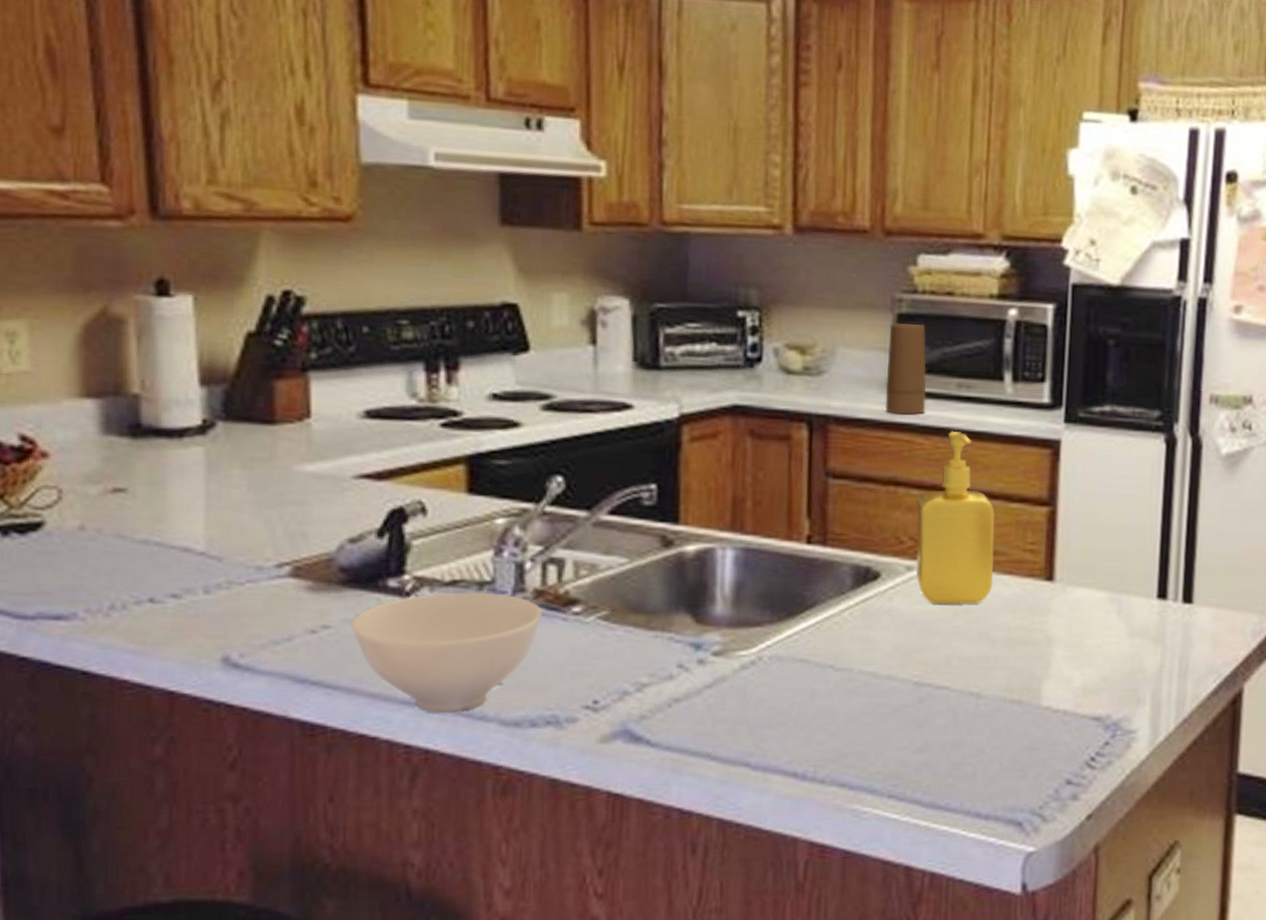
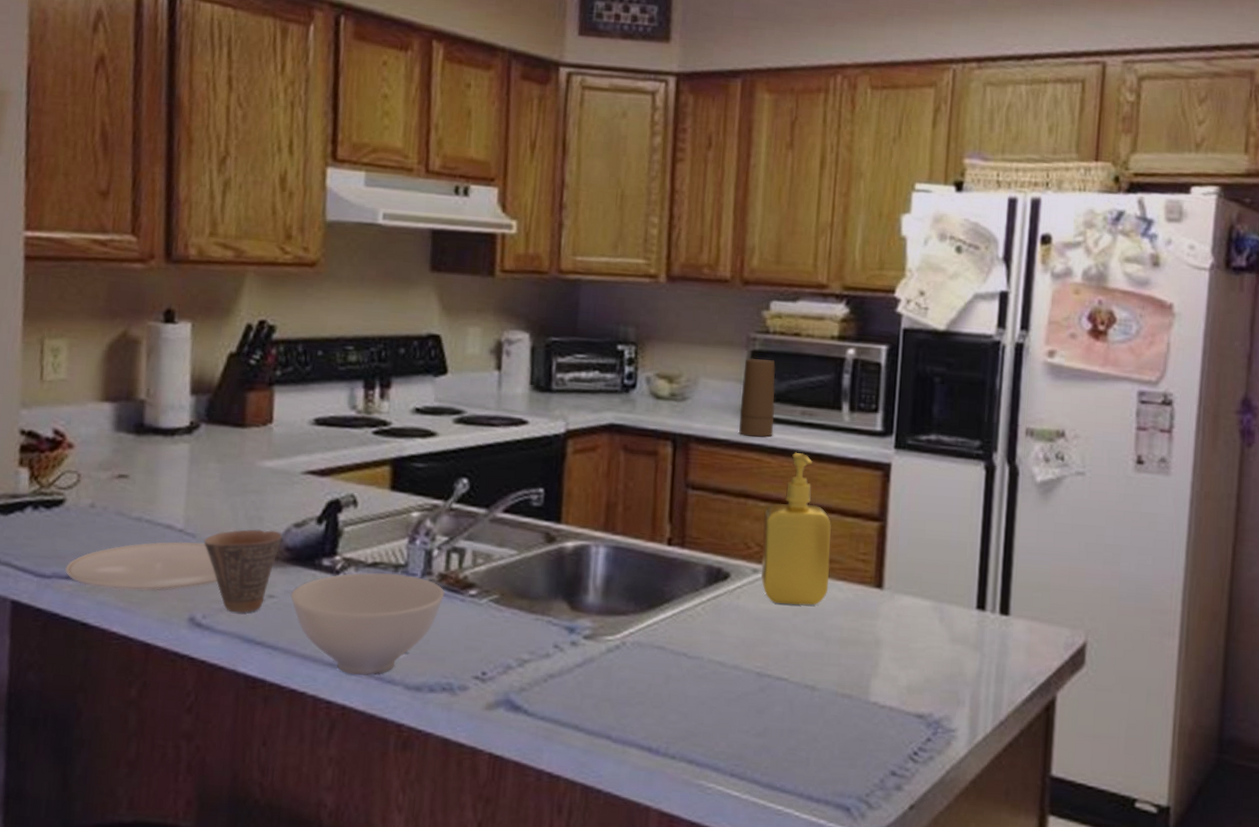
plate: none [53,566,255,630] -> present [65,541,218,591]
cup: none [233,547,333,649] -> present [204,529,282,614]

